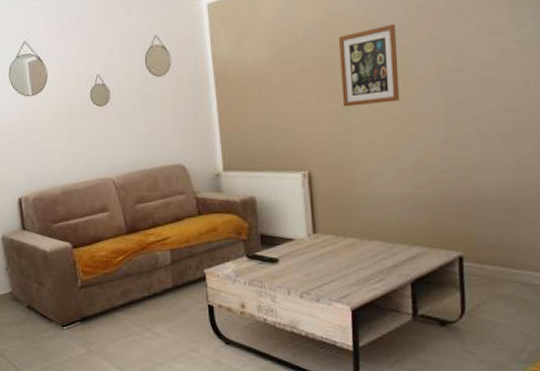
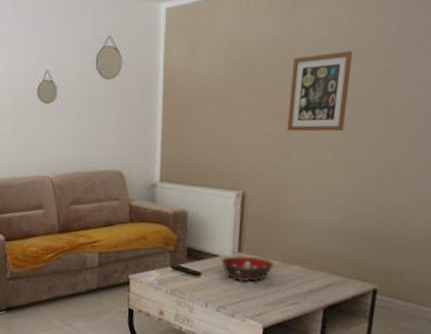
decorative bowl: none [296,236,352,263] -> present [220,255,274,282]

